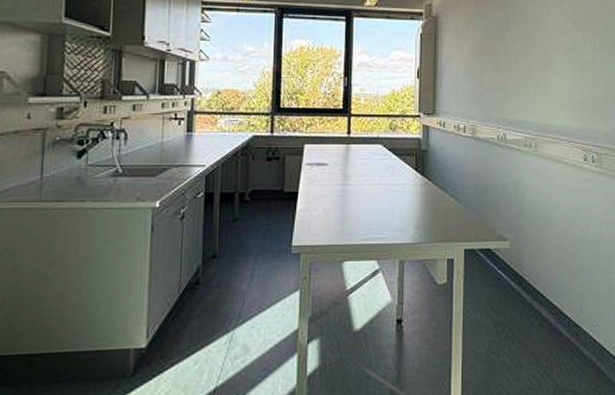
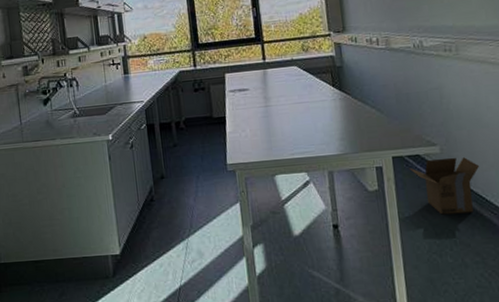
cardboard box: none [479,253,544,313] -> present [408,157,480,215]

